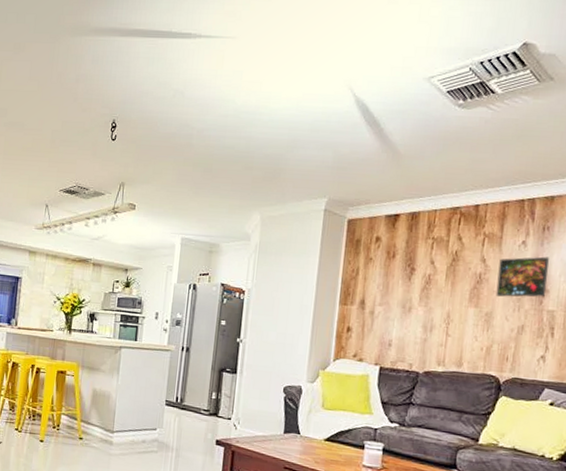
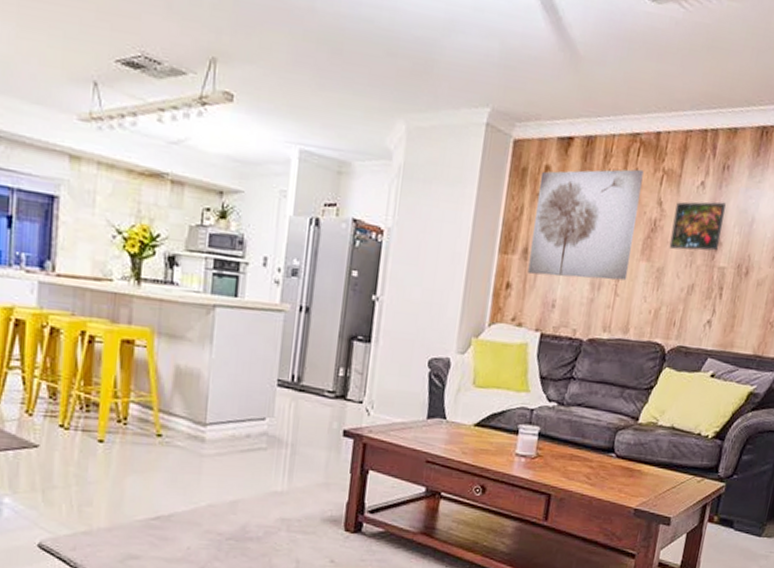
wall art: none [365,234,466,324] -> present [527,169,644,281]

